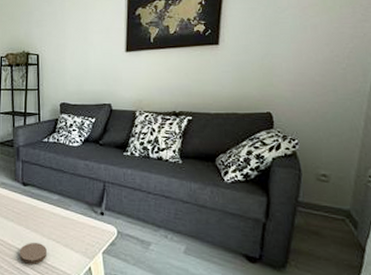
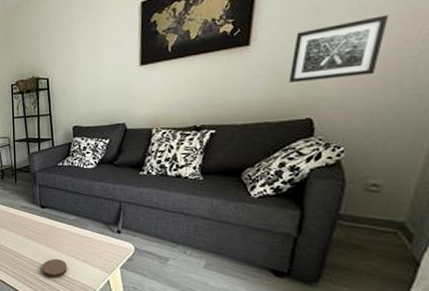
wall art: none [251,33,323,80] -> present [288,14,389,82]

